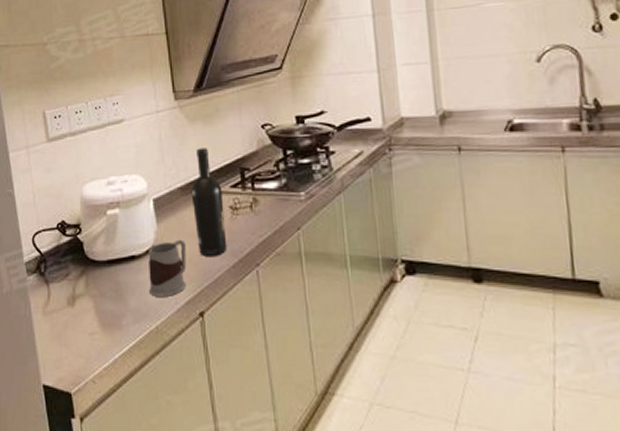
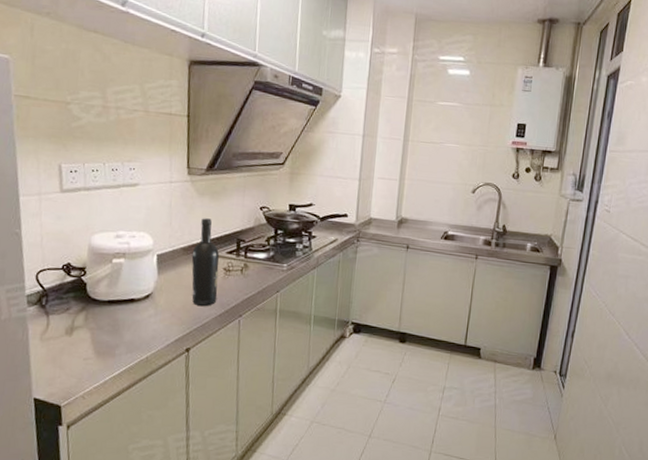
mug: present [148,239,187,296] -> none [143,289,182,334]

